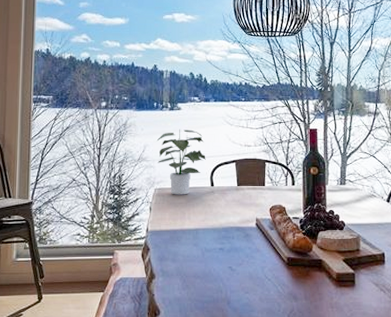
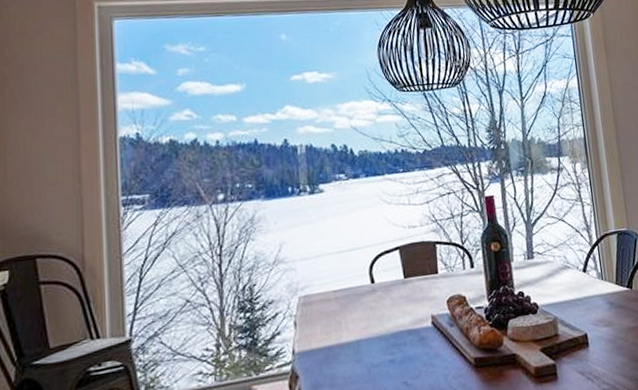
potted plant: present [156,130,206,195] -> none [295,215,362,302]

